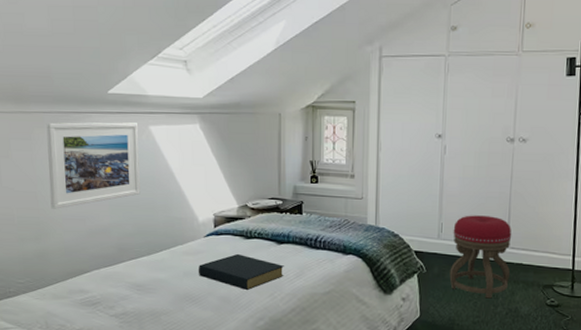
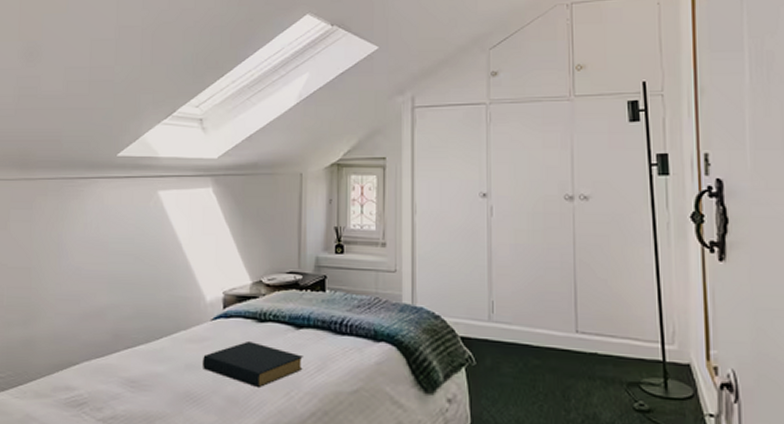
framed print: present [46,122,140,209] -> none [44,187,147,288]
stool: present [449,215,512,299] -> none [505,290,582,401]

